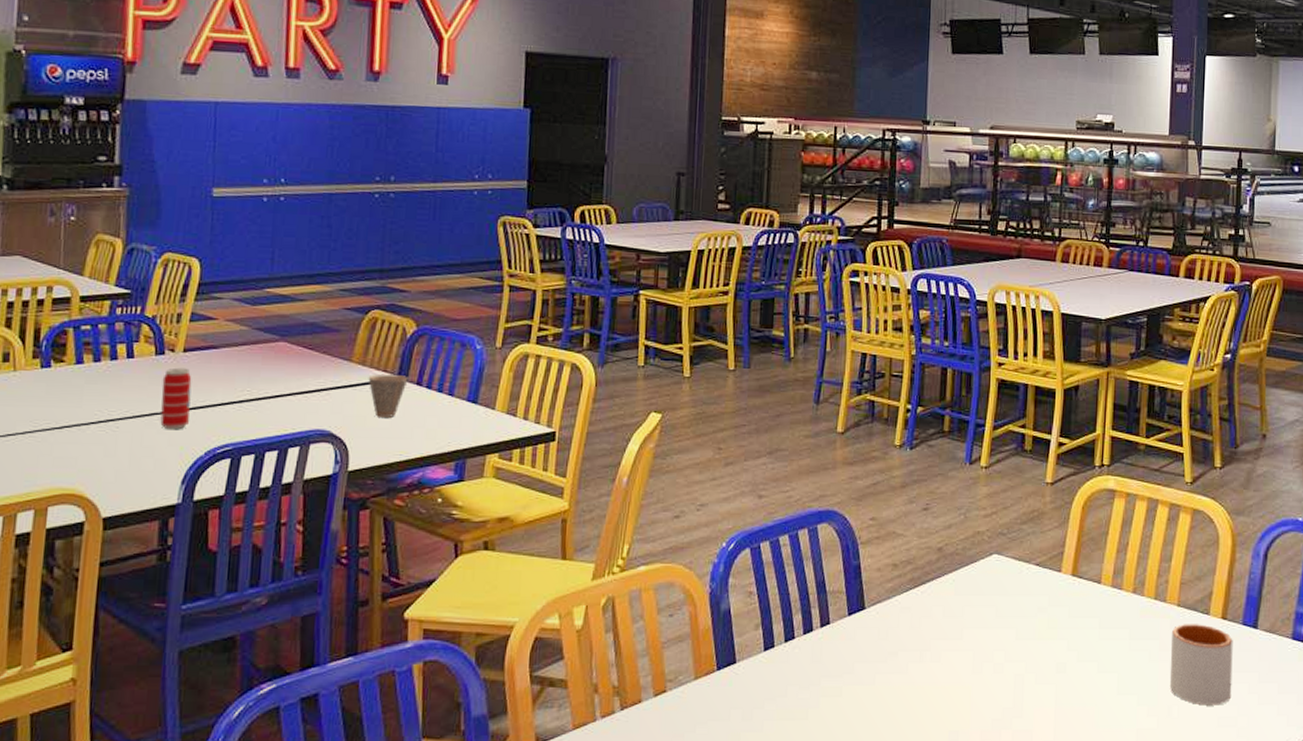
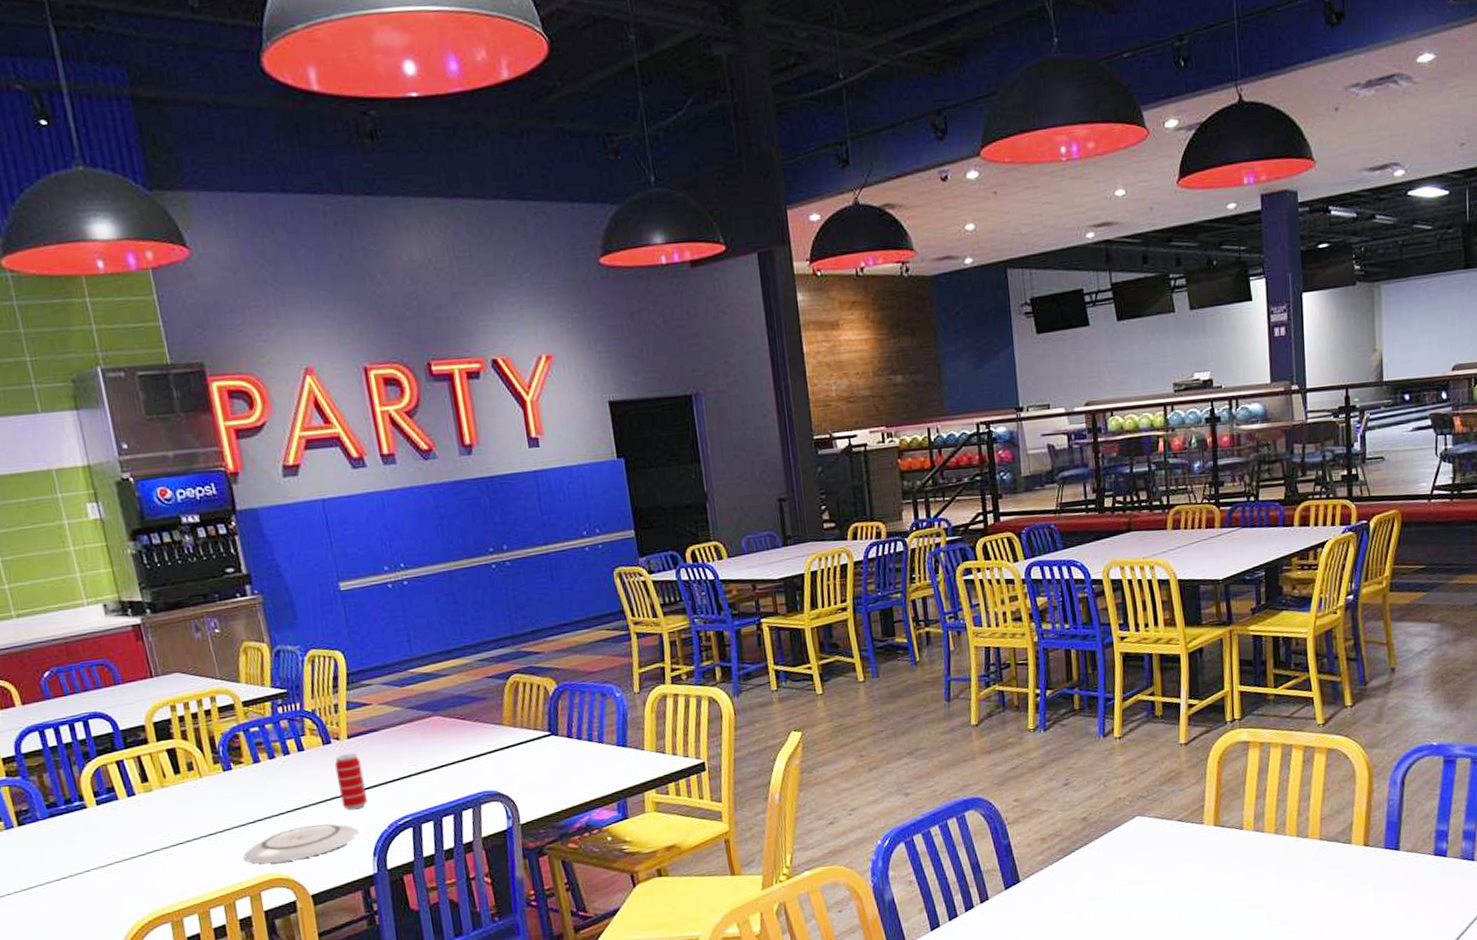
plate: none [38,440,173,477] -> present [243,824,360,864]
cup: present [368,374,408,417] -> none [521,731,559,772]
mug: present [1169,624,1233,706] -> none [1315,853,1379,926]

